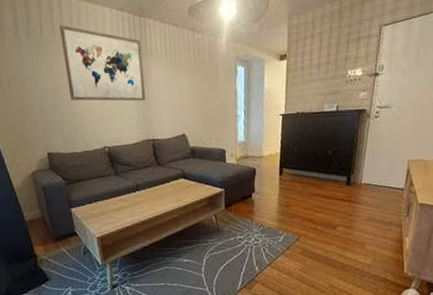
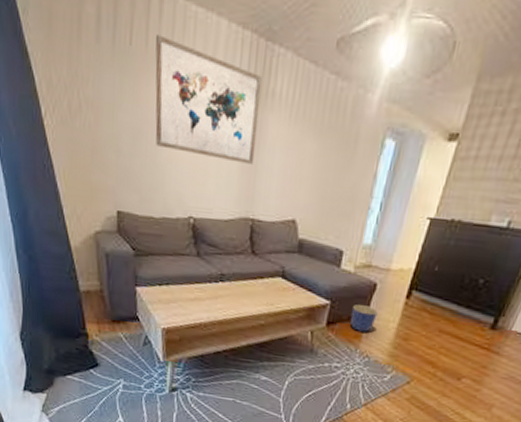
planter: none [242,186,262,208] -> present [350,305,378,332]

